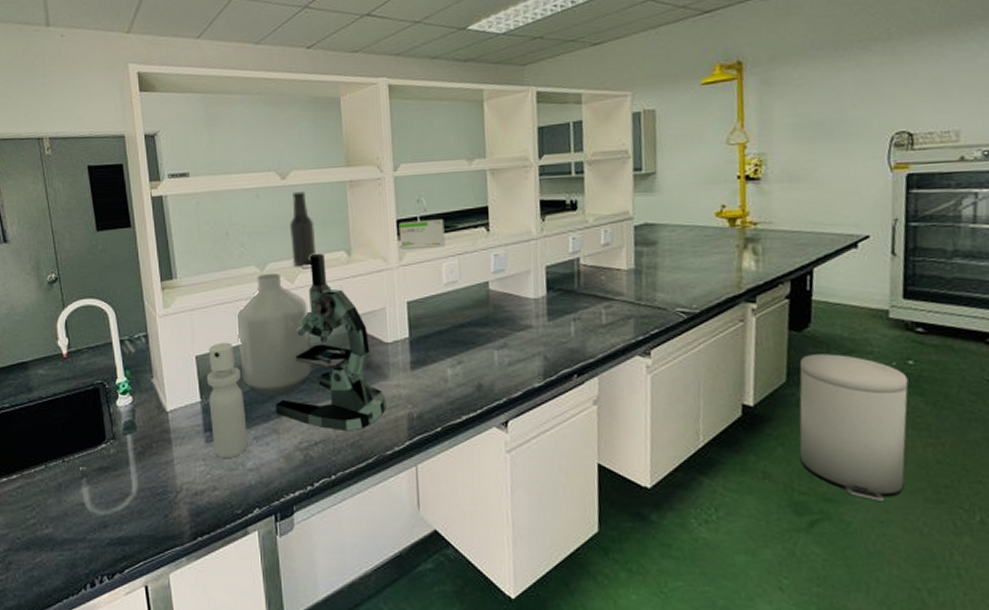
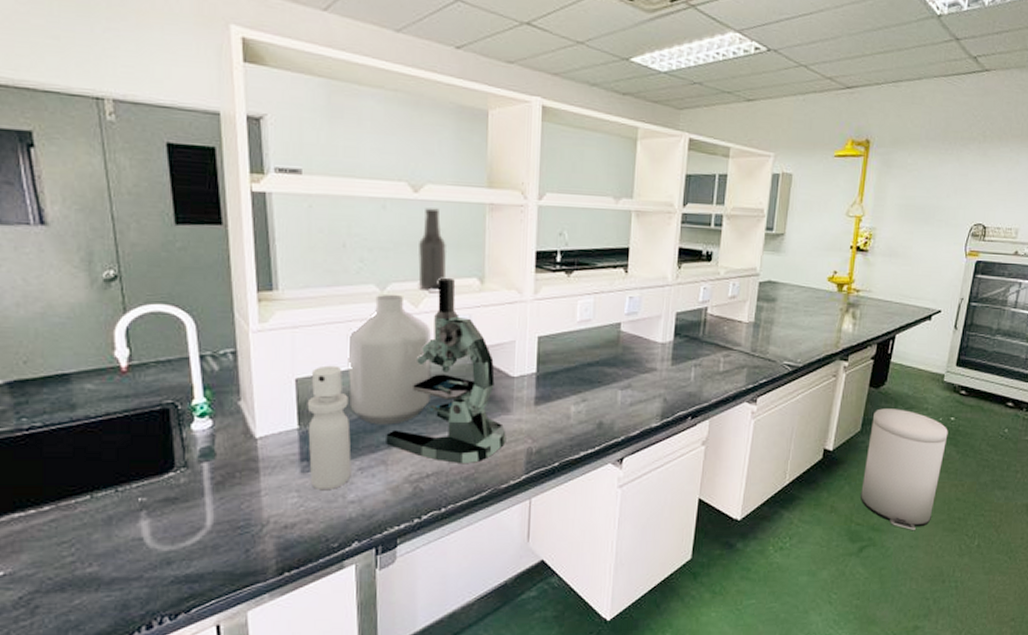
medicine box: present [398,219,446,249] -> none [537,254,584,284]

